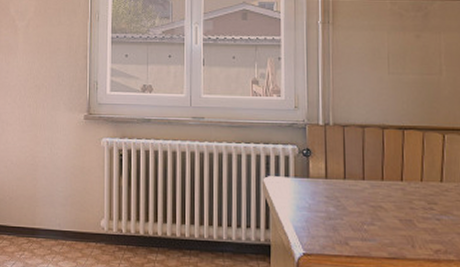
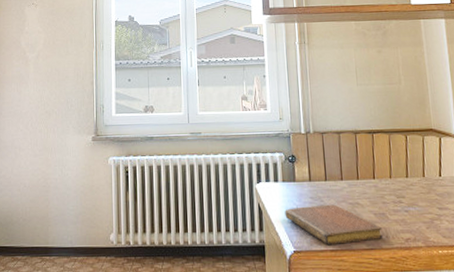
notebook: none [295,205,408,251] -> present [284,204,383,246]

